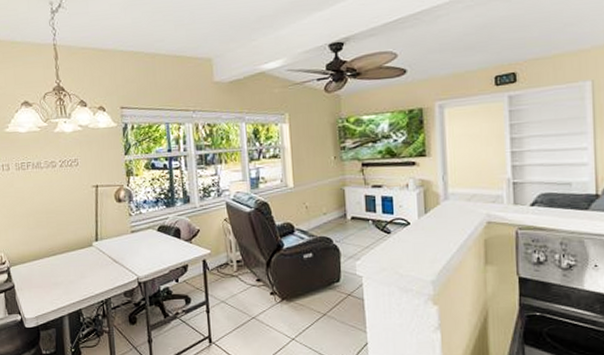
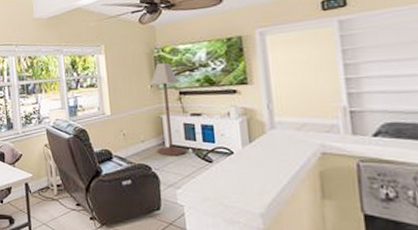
floor lamp: none [332,133,367,228] -> present [149,62,187,156]

